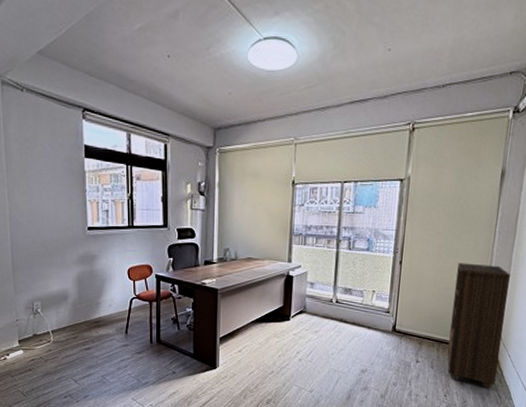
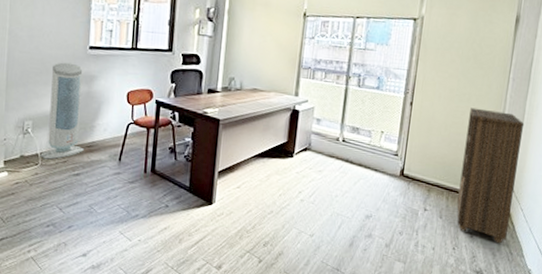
air purifier: none [51,244,92,336] -> present [40,62,84,160]

